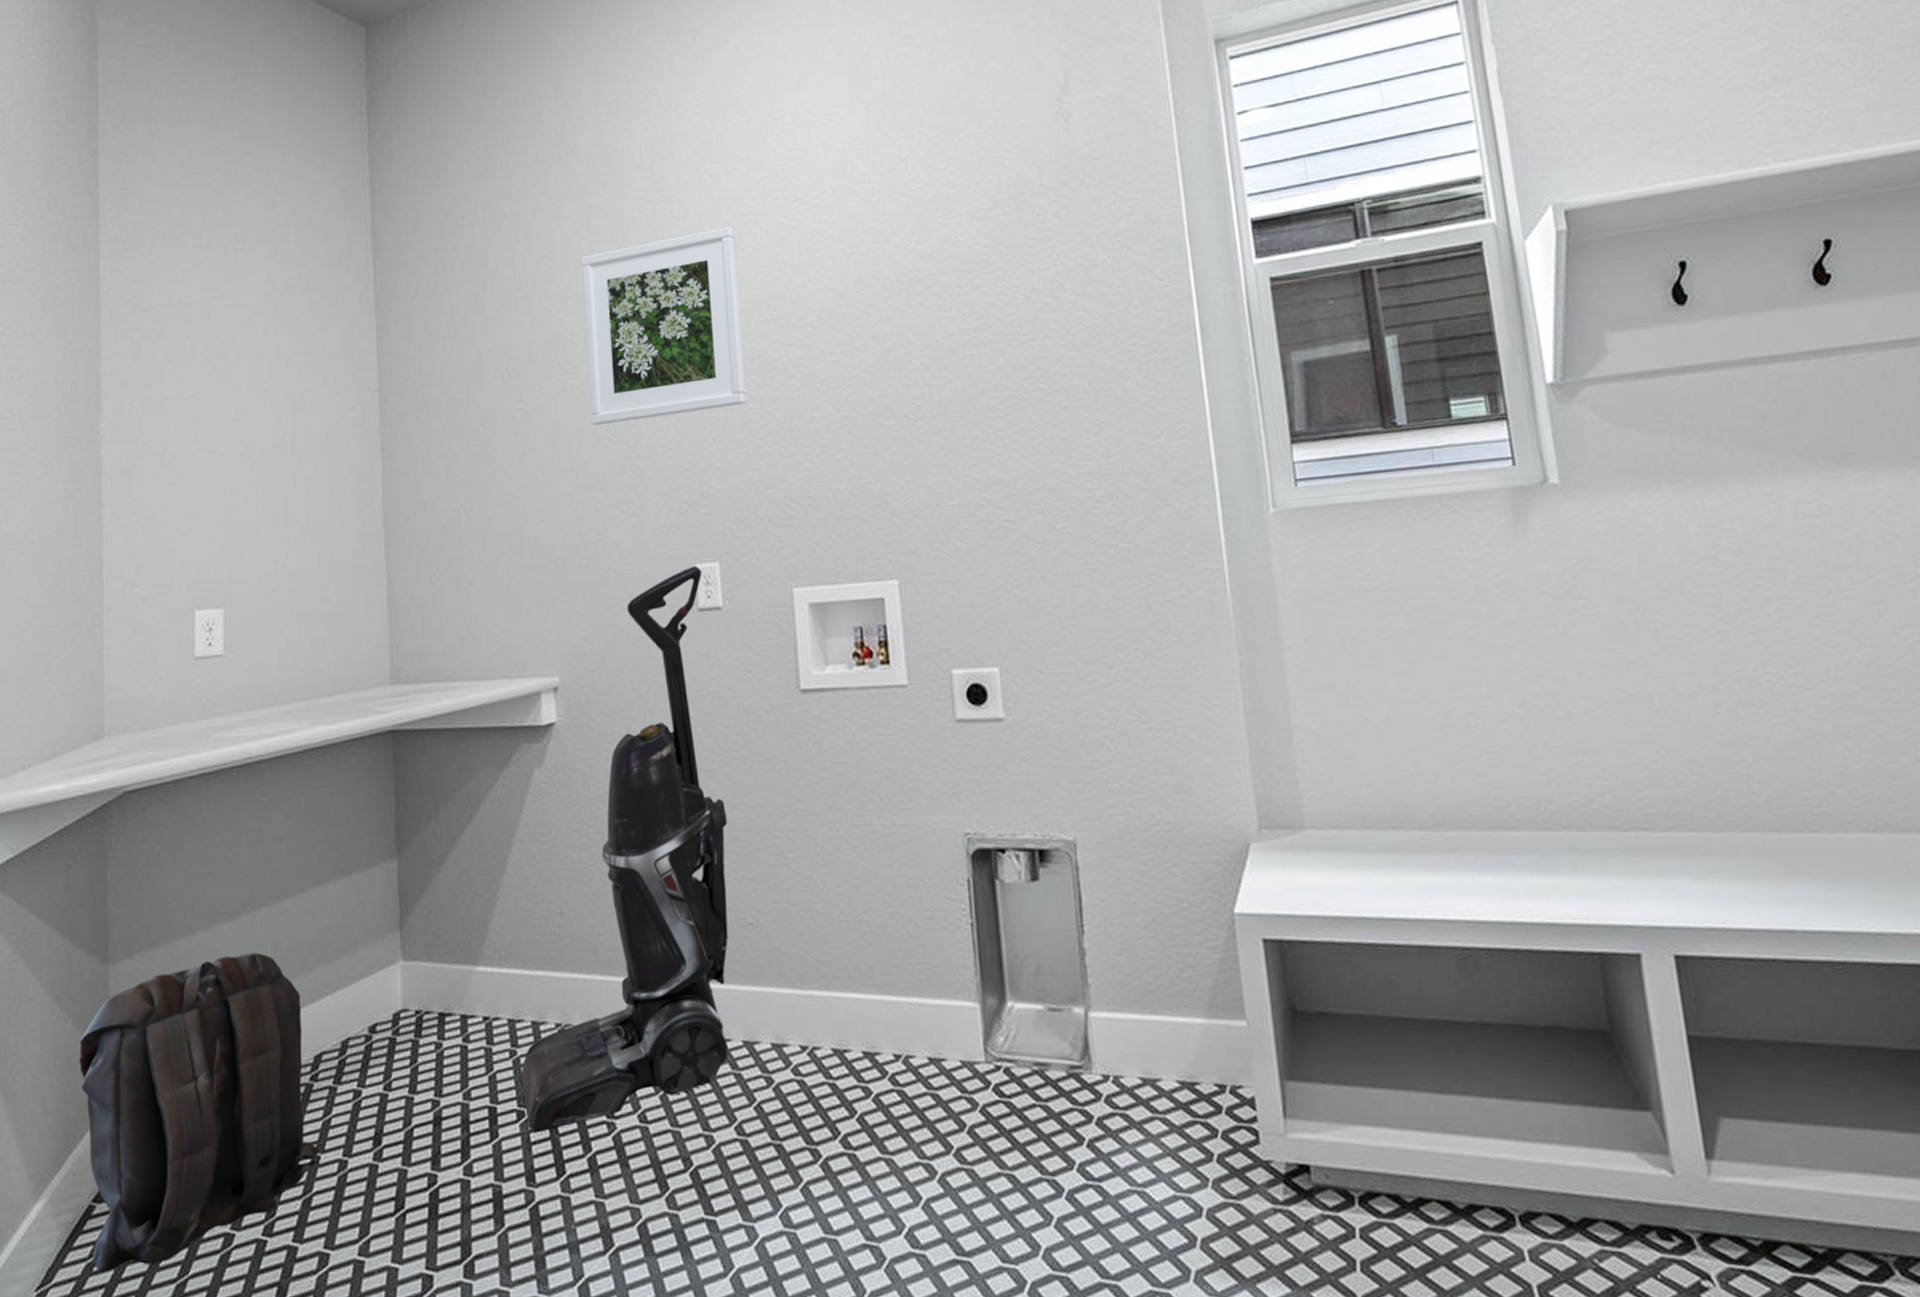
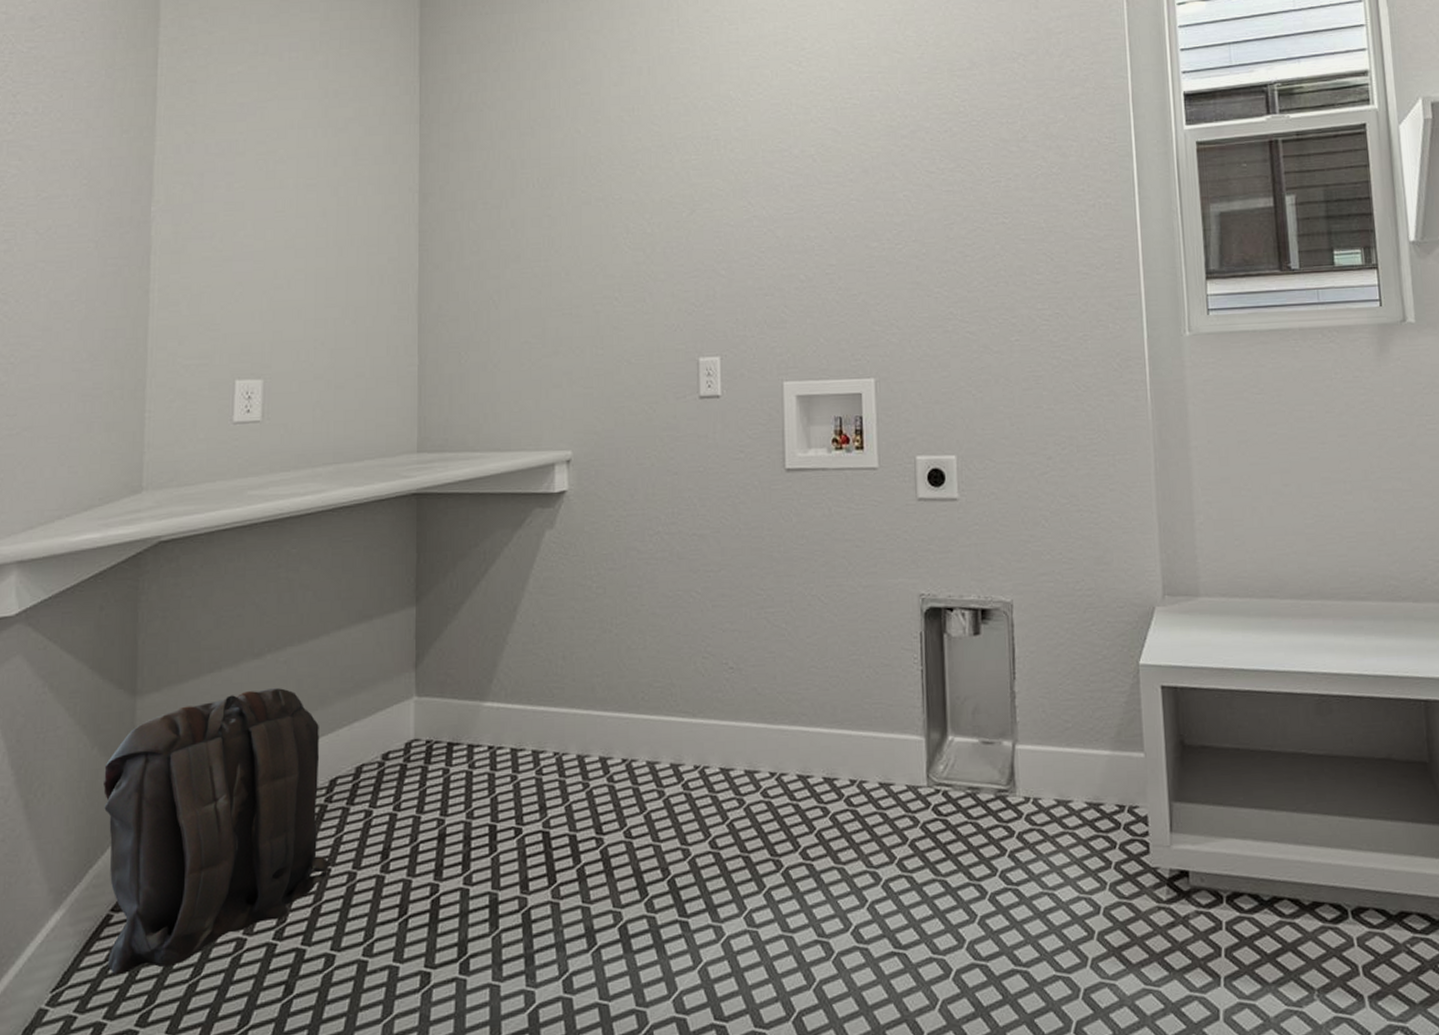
vacuum cleaner: present [520,566,729,1134] -> none [520,359,716,848]
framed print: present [581,226,746,426] -> none [610,68,752,234]

